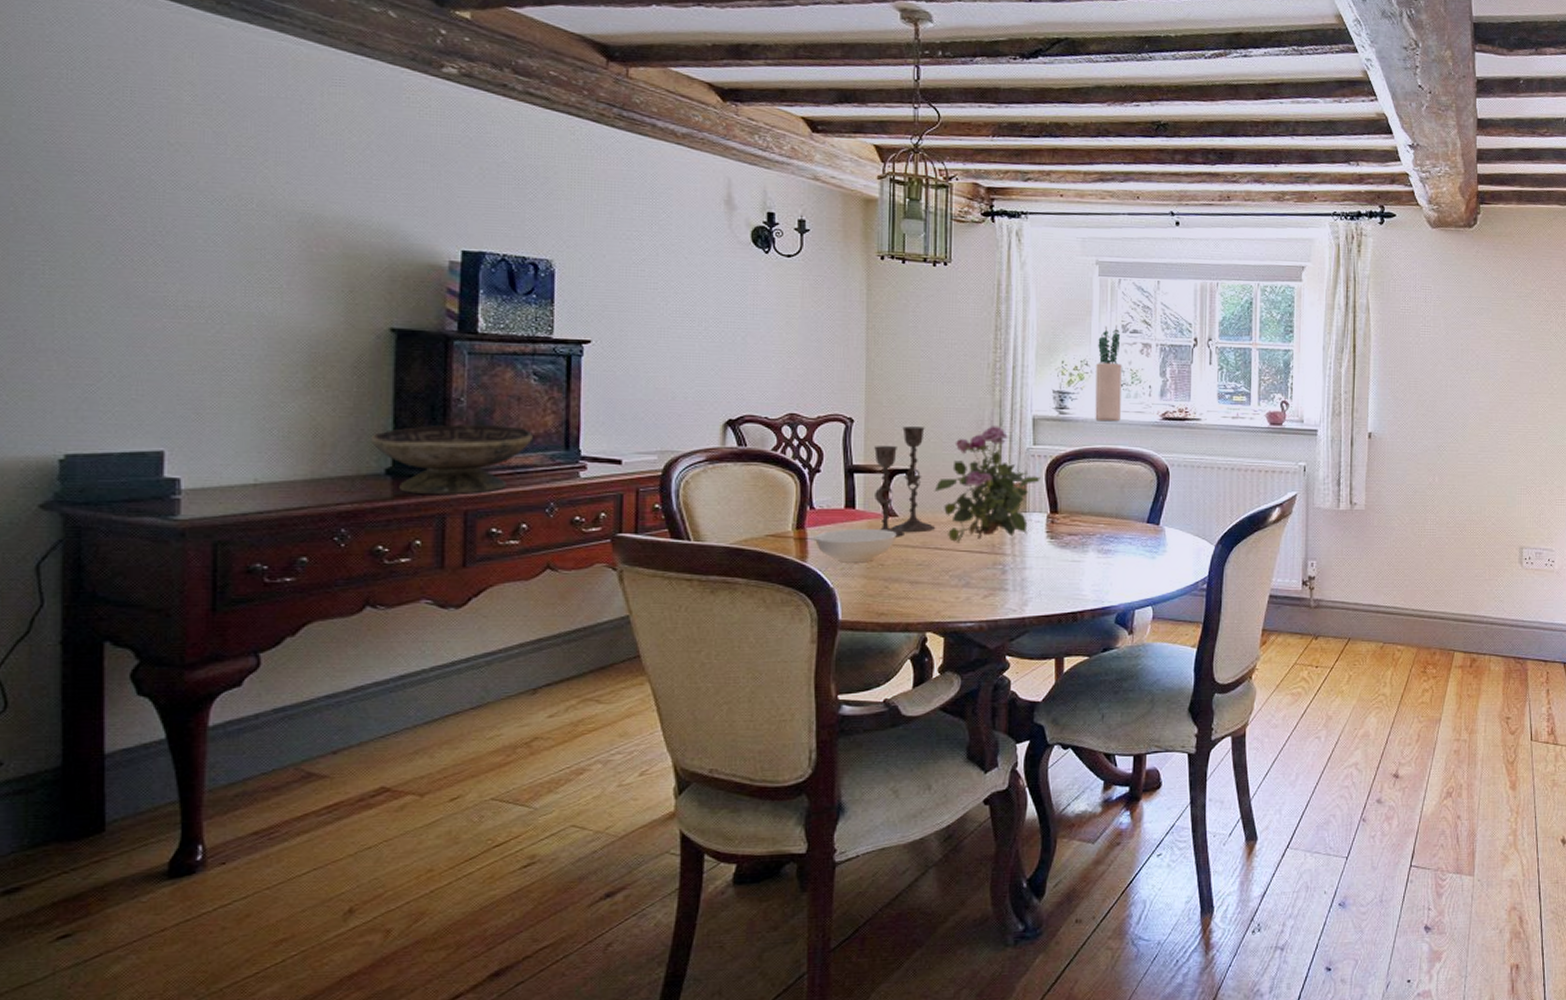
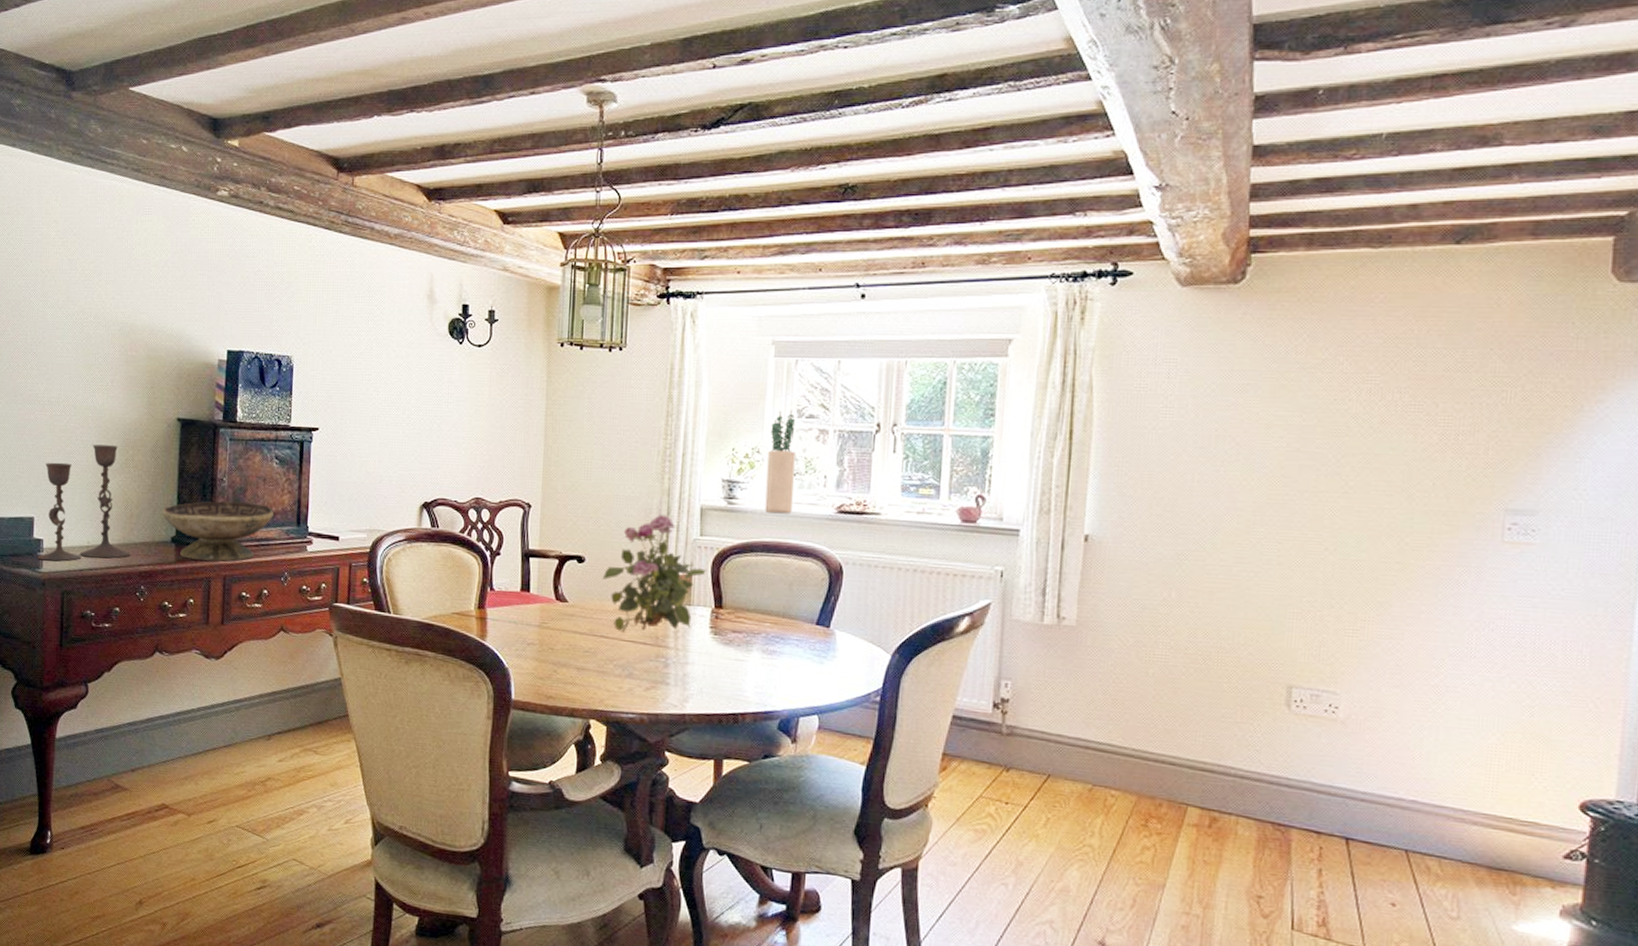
candlestick: none [170,360,324,505] -> present [37,444,131,562]
bowl: present [814,528,897,563] -> none [492,611,566,646]
candlestick: present [874,426,936,539] -> none [547,513,603,624]

